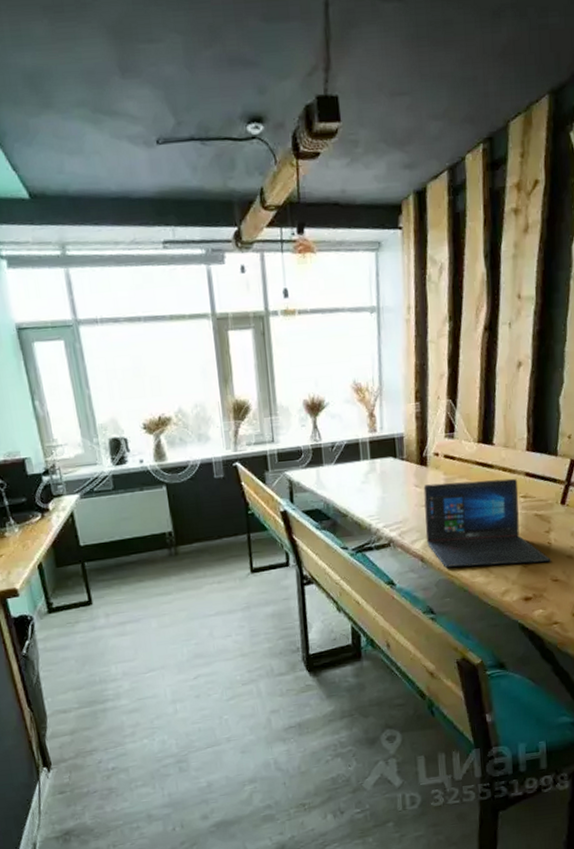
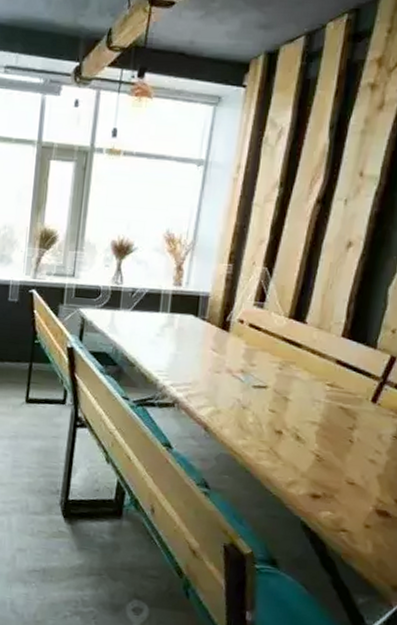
laptop: present [423,478,551,568] -> none [213,350,350,462]

